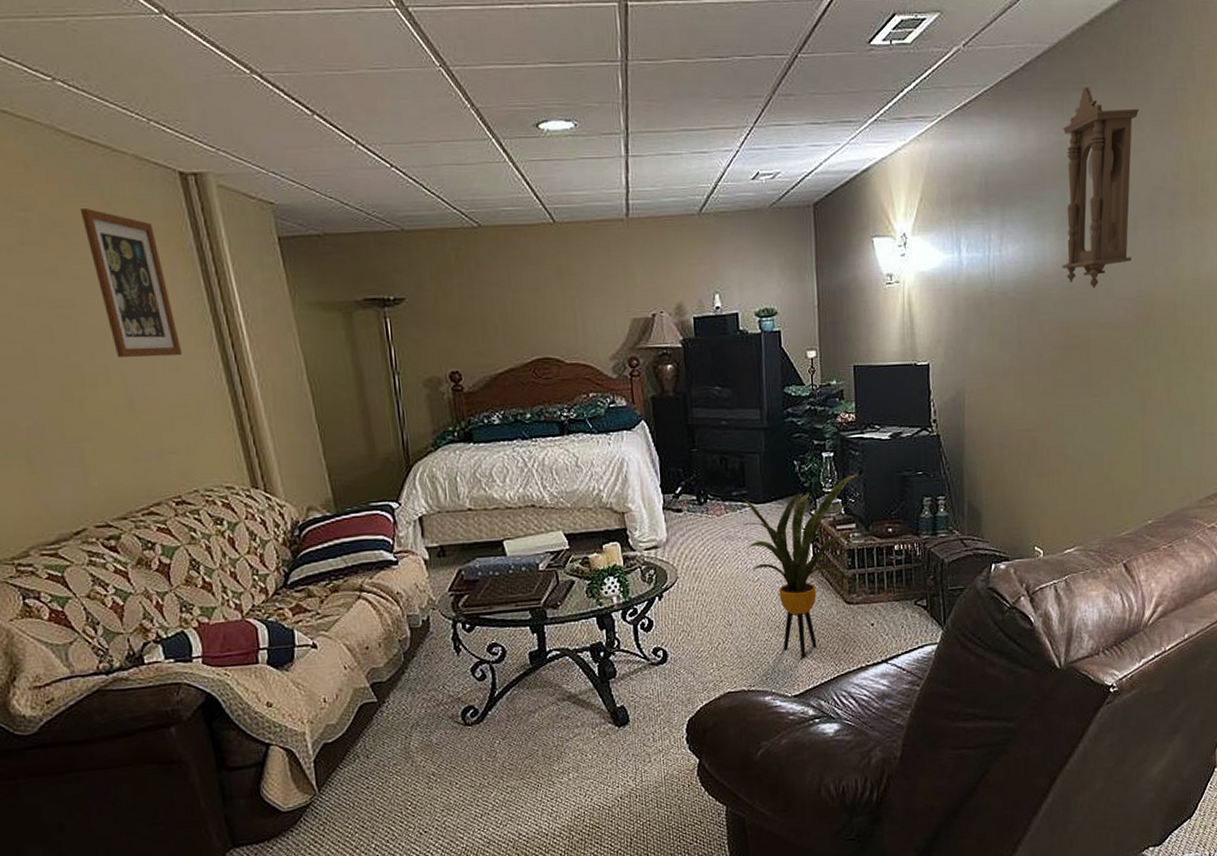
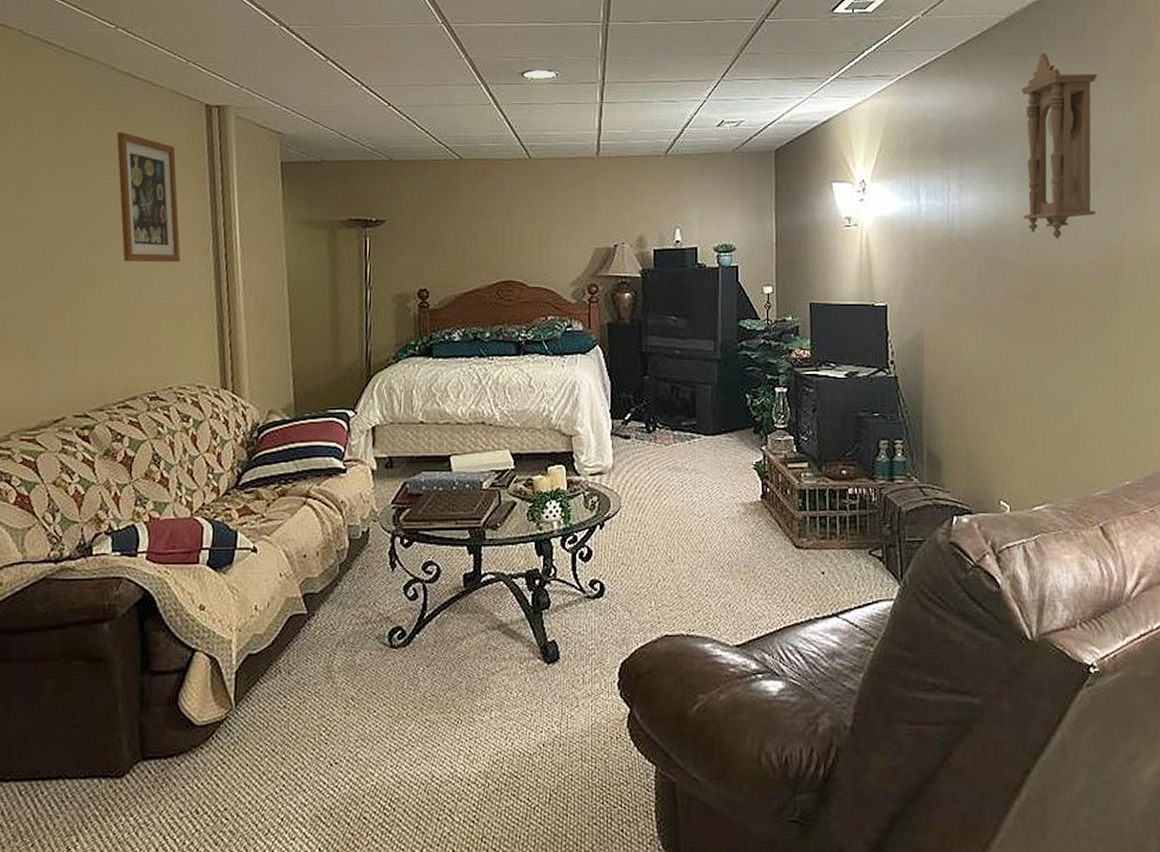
house plant: present [741,472,859,658] -> none [689,410,813,604]

